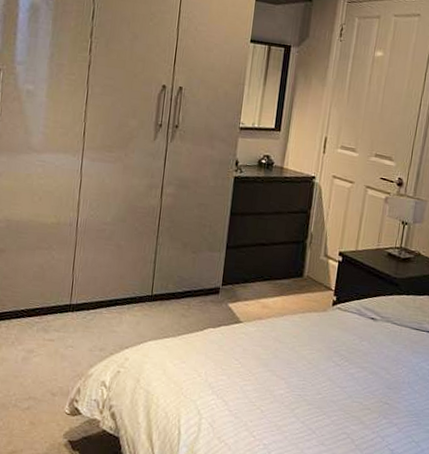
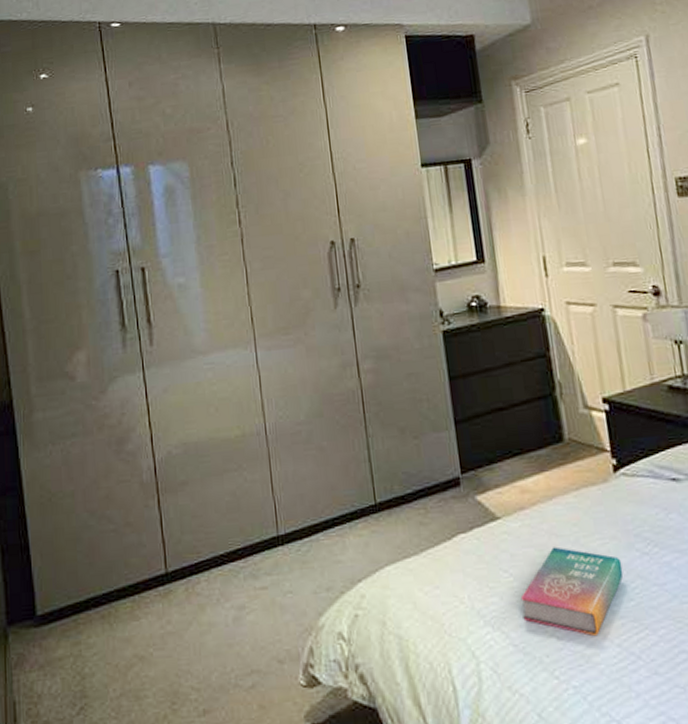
book: none [241,349,320,414] -> present [520,546,624,637]

